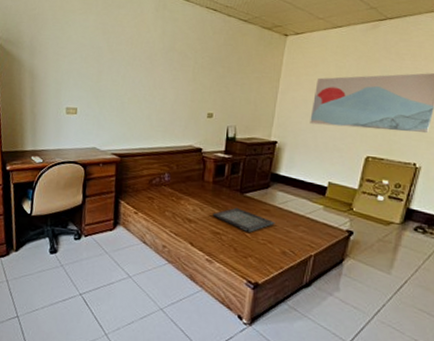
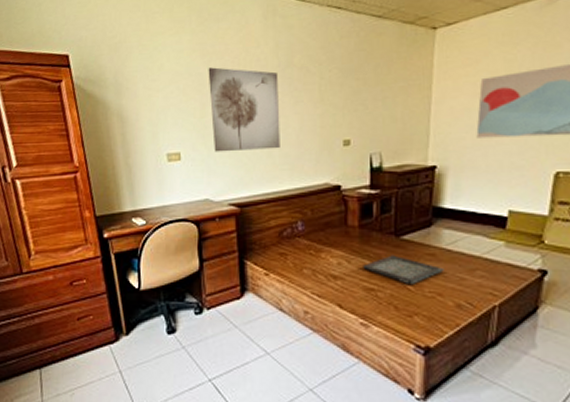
wall art: none [104,43,162,114] -> present [208,67,280,152]

